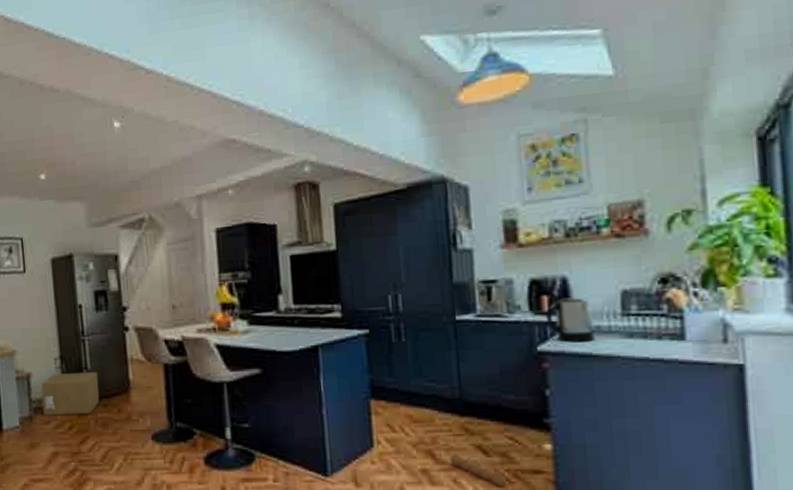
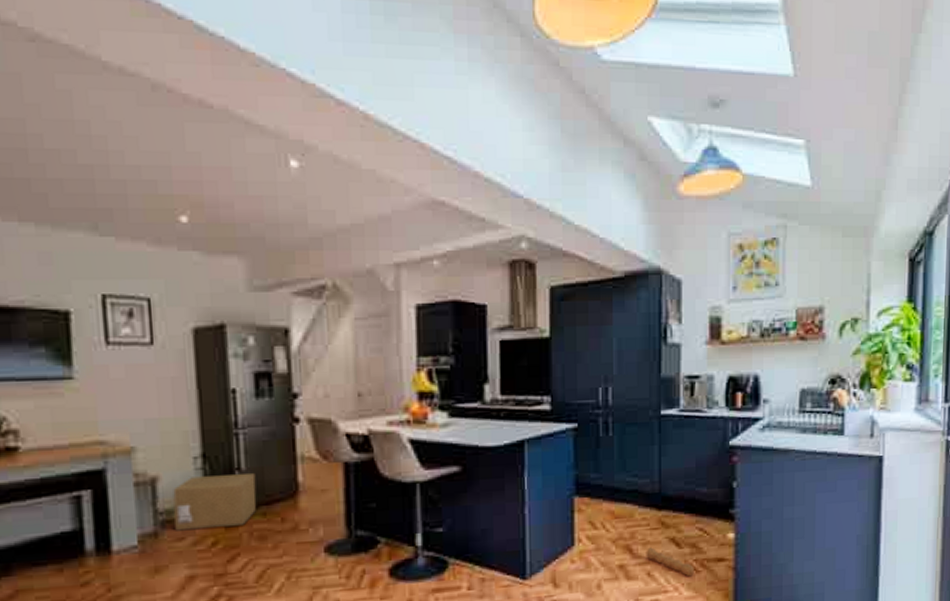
kettle: present [546,297,595,342] -> none [739,394,776,437]

